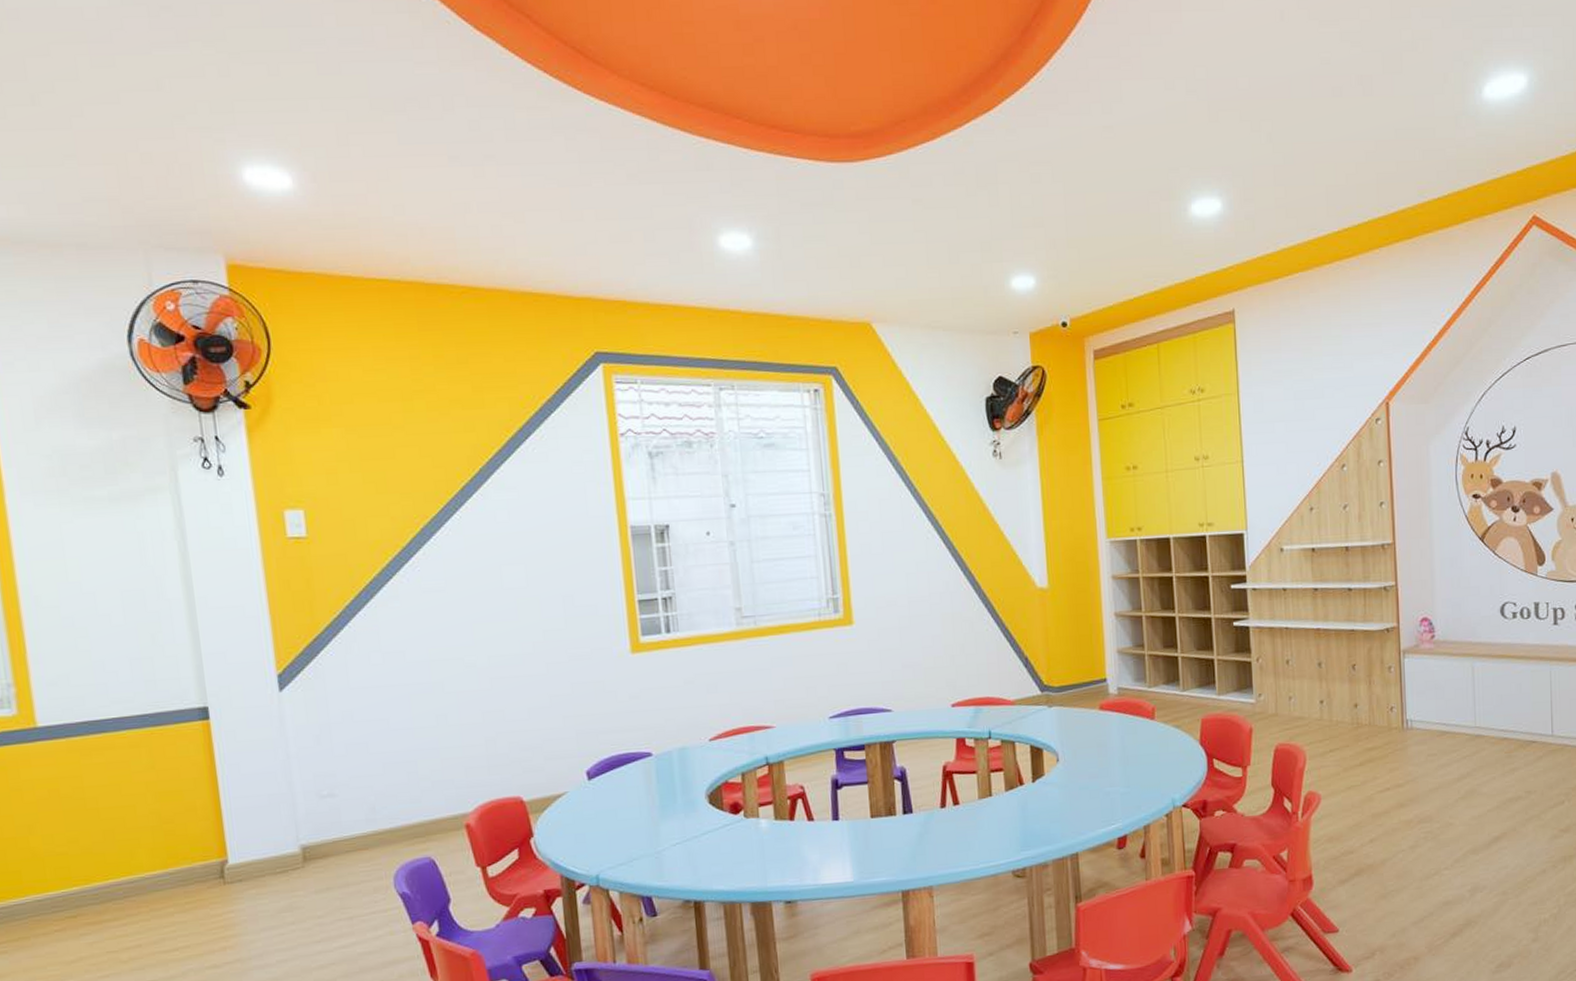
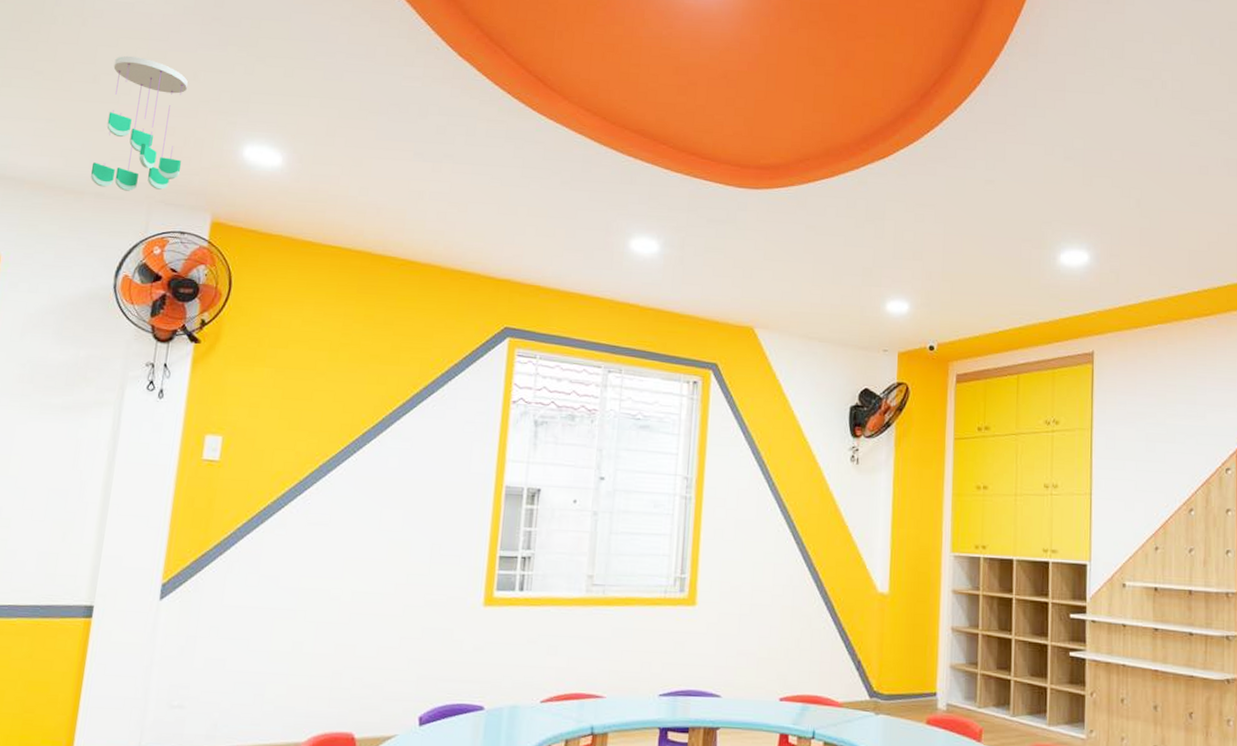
ceiling mobile: none [51,65,172,238] -> present [90,55,189,191]

